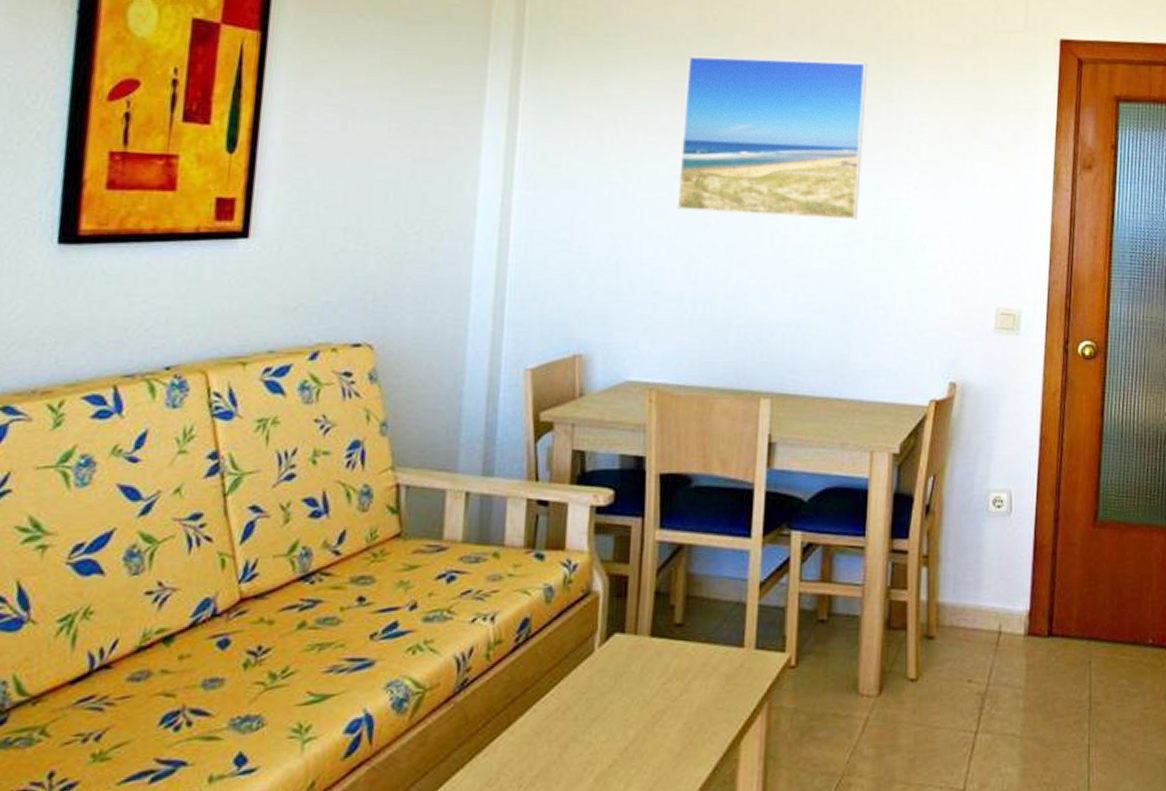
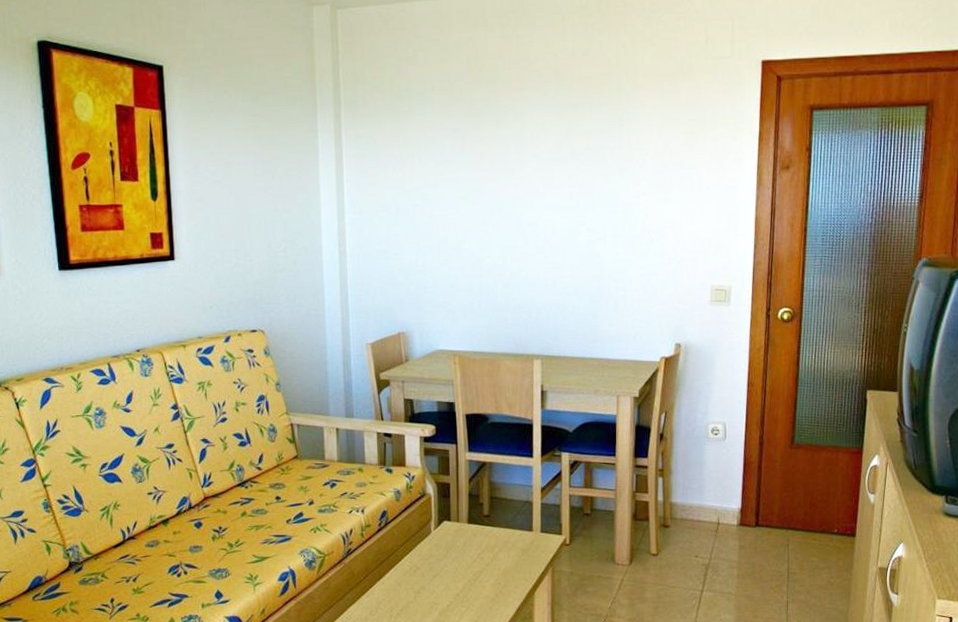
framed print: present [677,56,868,220] -> none [462,95,602,223]

